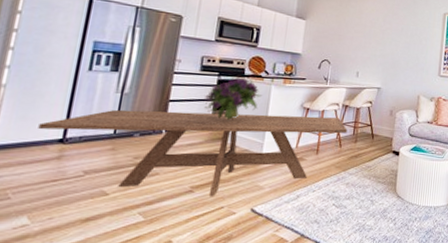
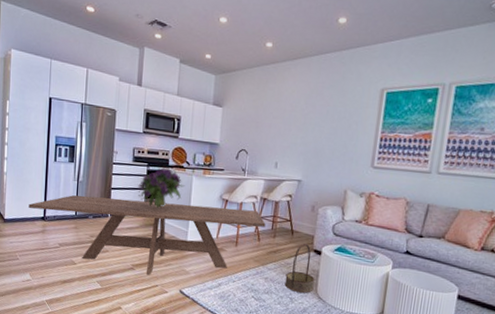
basket: none [365,145,394,193] -> present [284,243,315,293]

